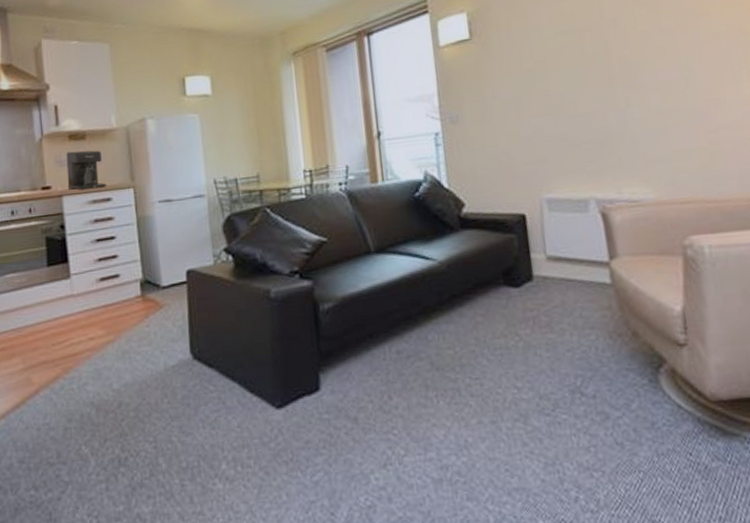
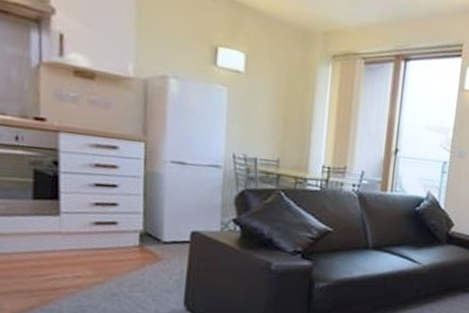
coffee maker: present [66,150,106,191] -> none [67,87,114,135]

